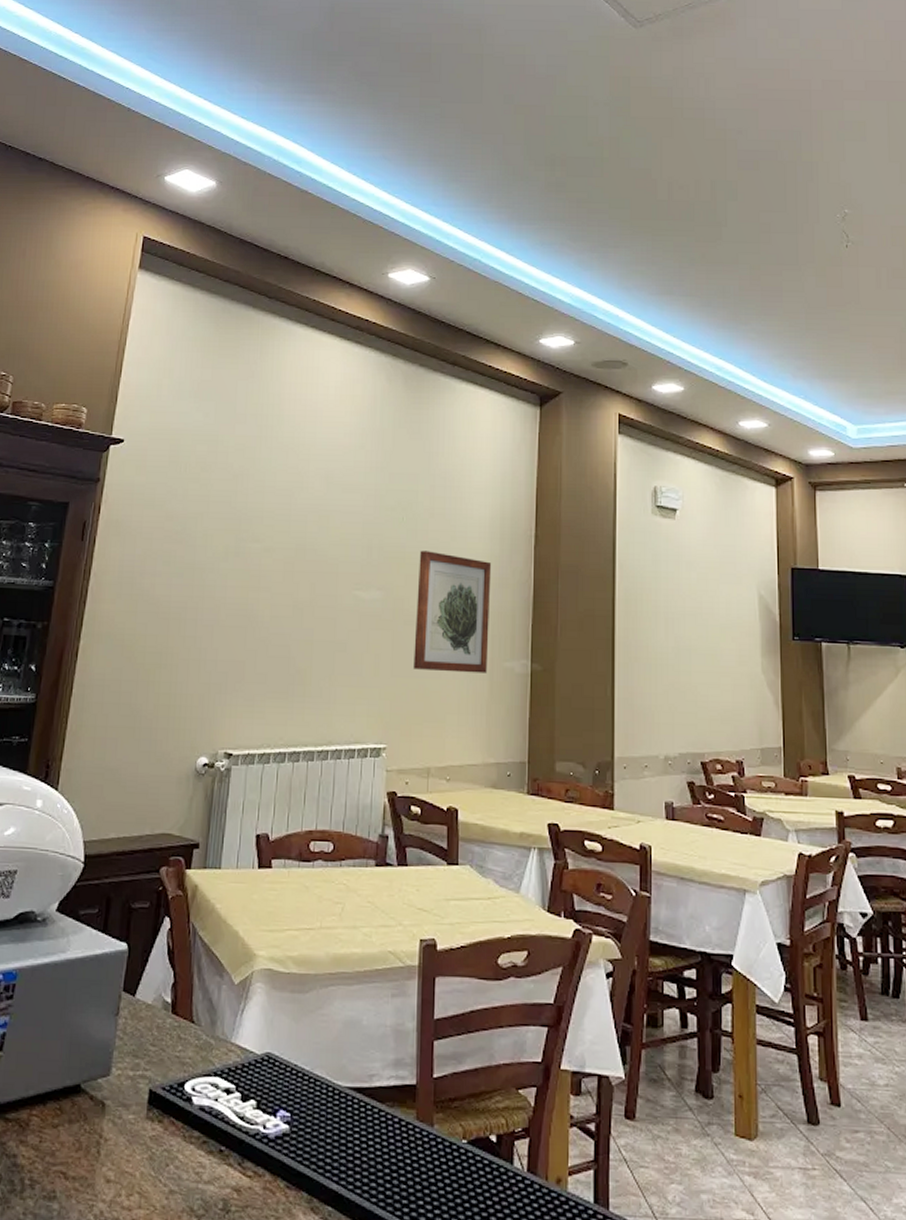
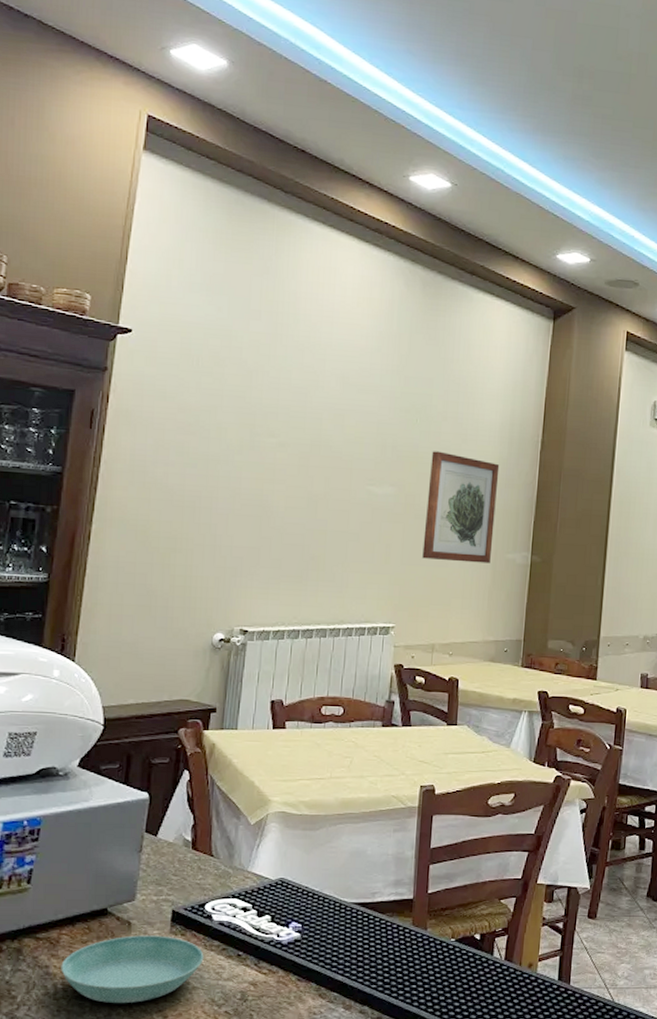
saucer: none [29,1120,183,1209] -> present [61,935,204,1004]

